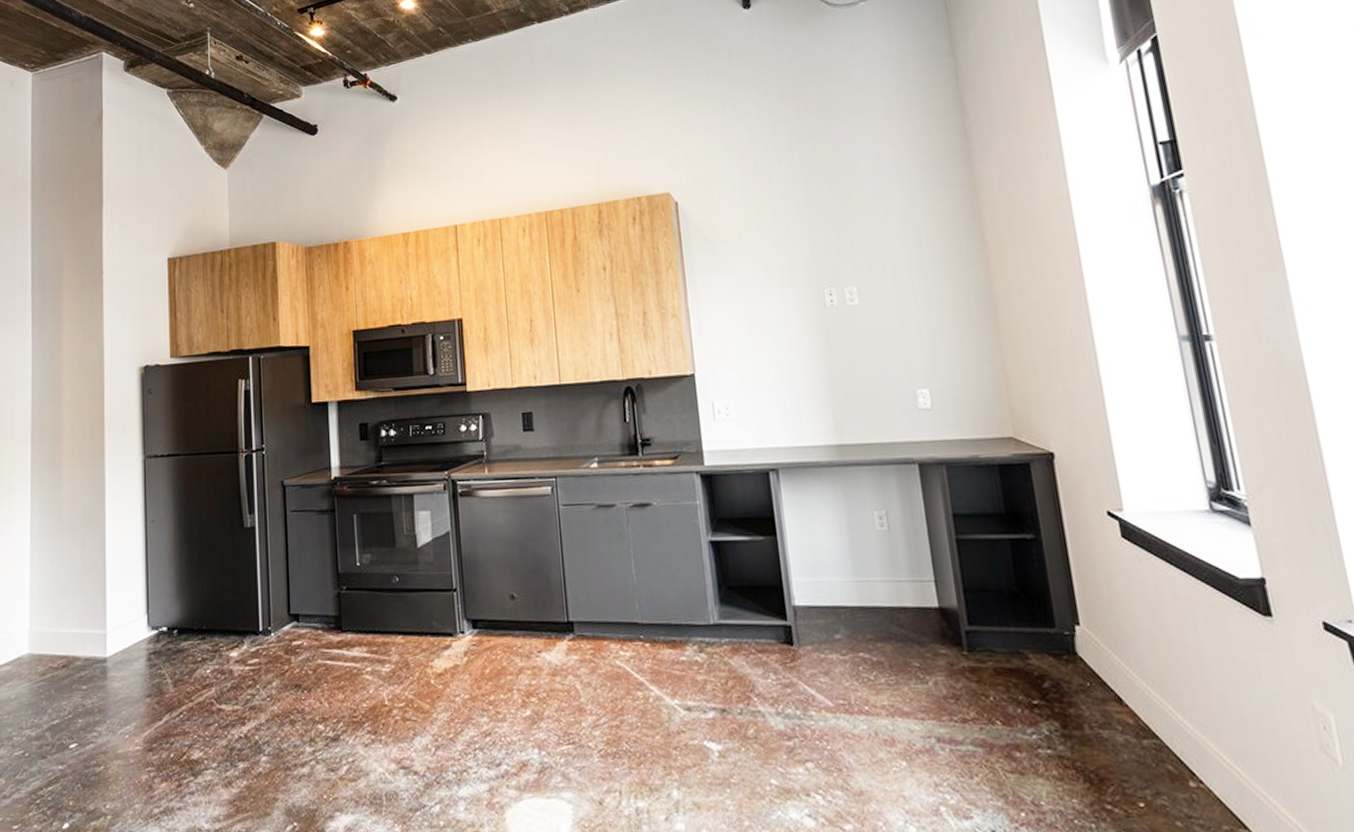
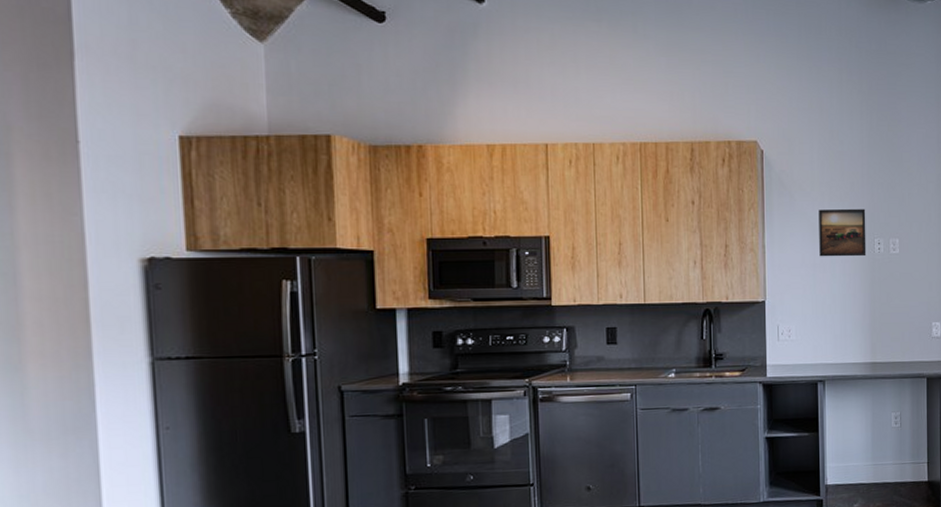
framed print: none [749,254,816,317] -> present [819,208,867,257]

